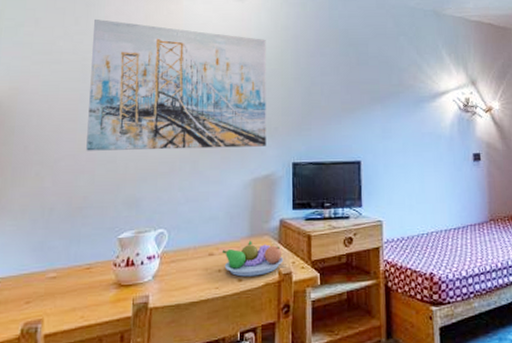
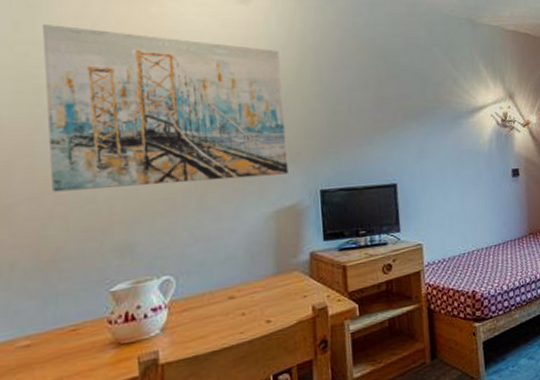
fruit bowl: present [222,240,284,277] -> none [244,278,317,318]

